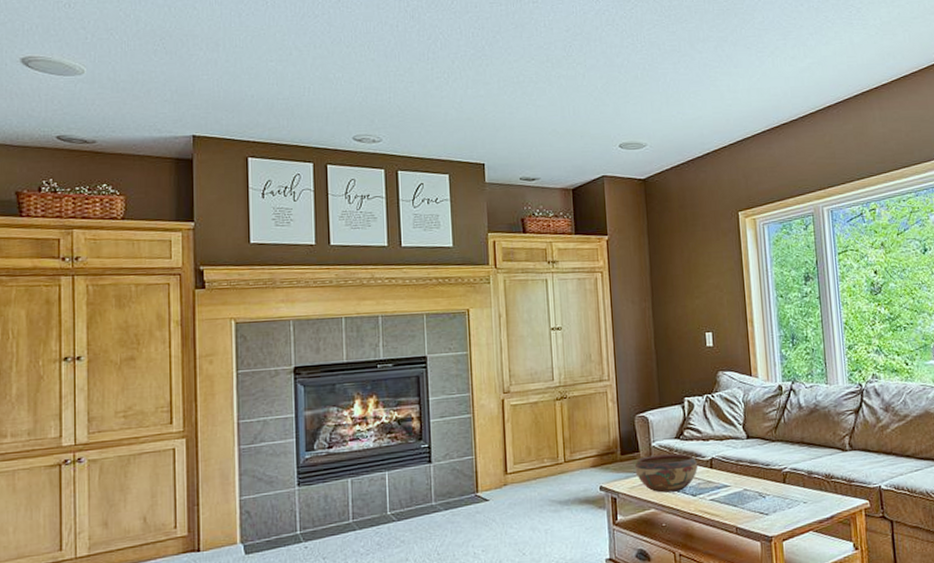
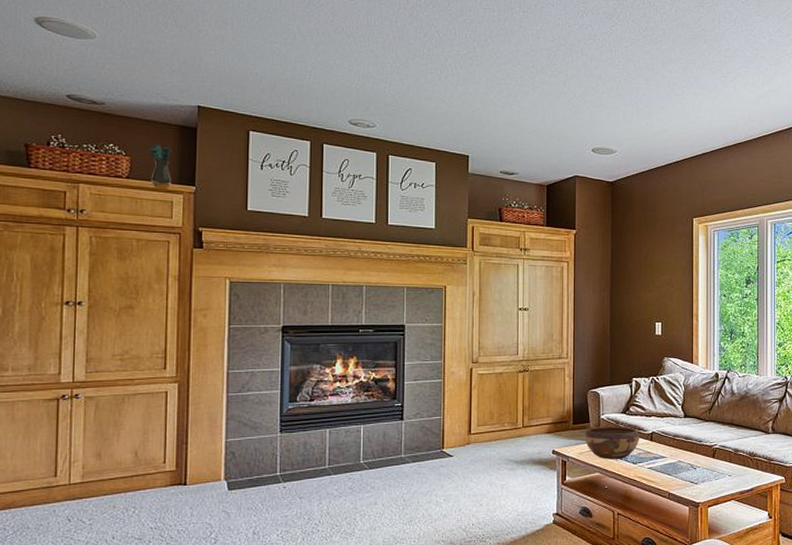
vase: none [142,178,168,229] -> present [147,142,172,190]

